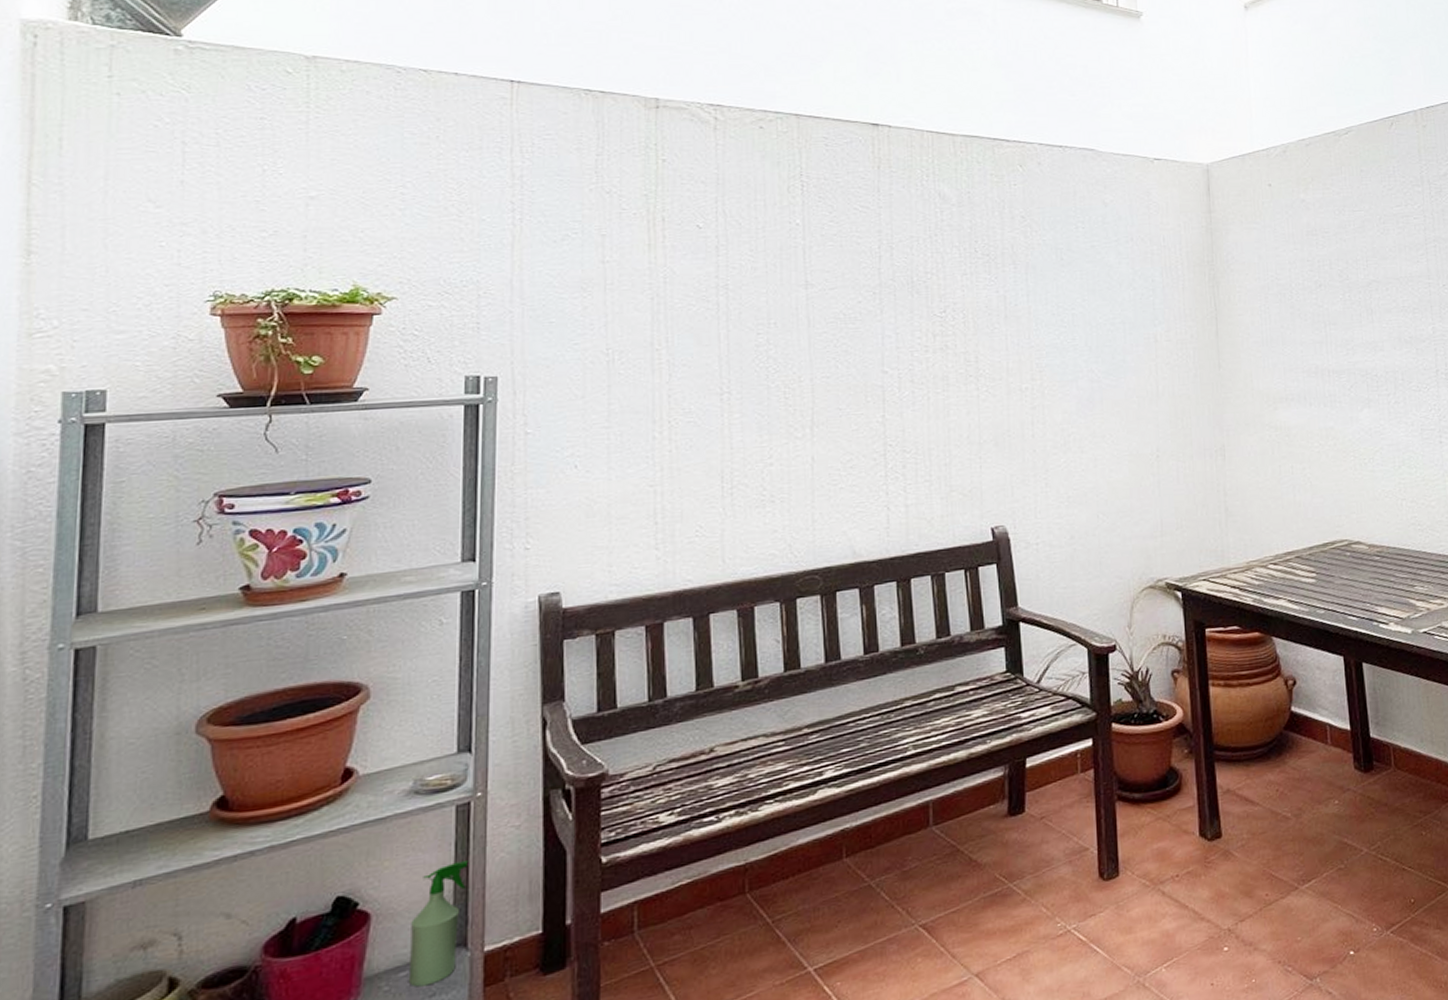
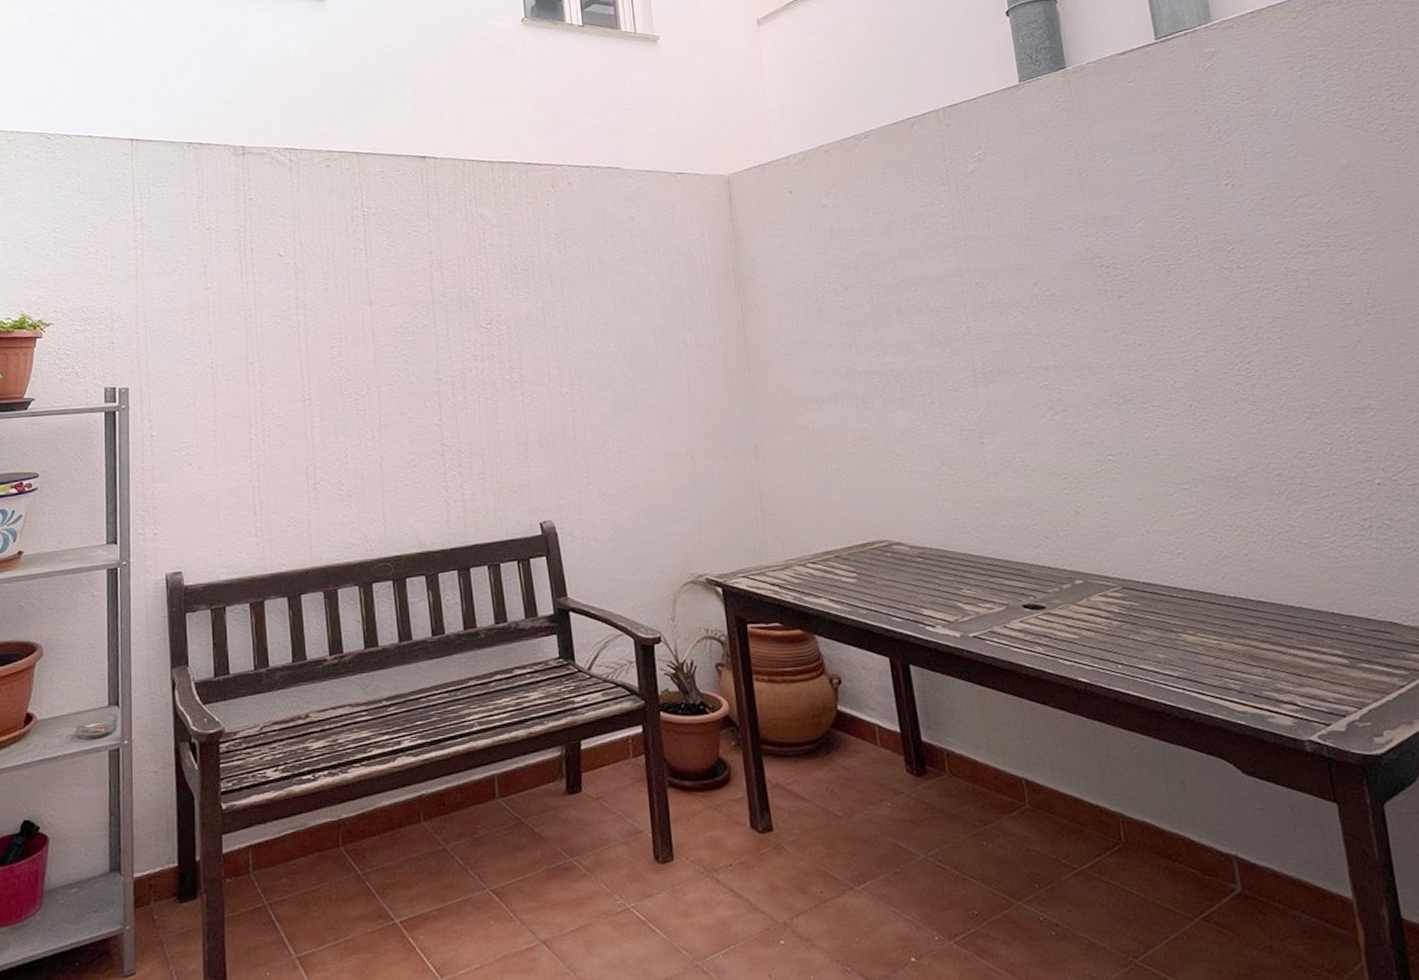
spray bottle: present [408,860,469,987] -> none [77,798,120,903]

